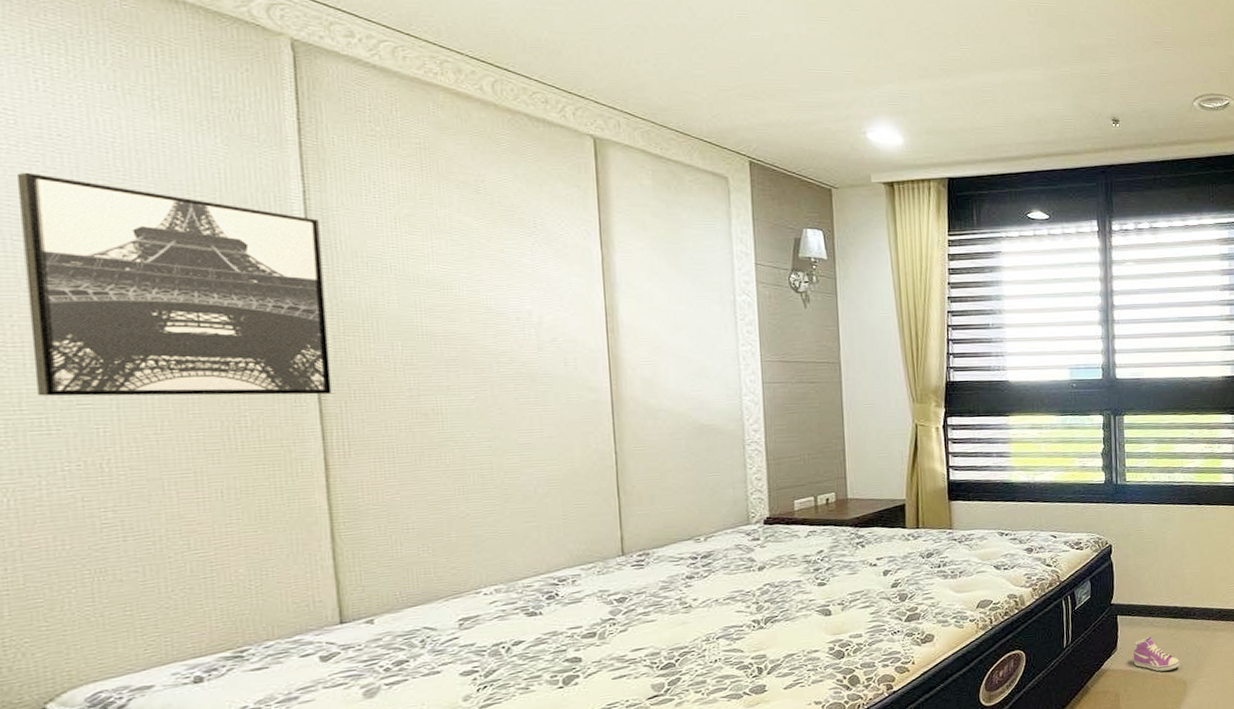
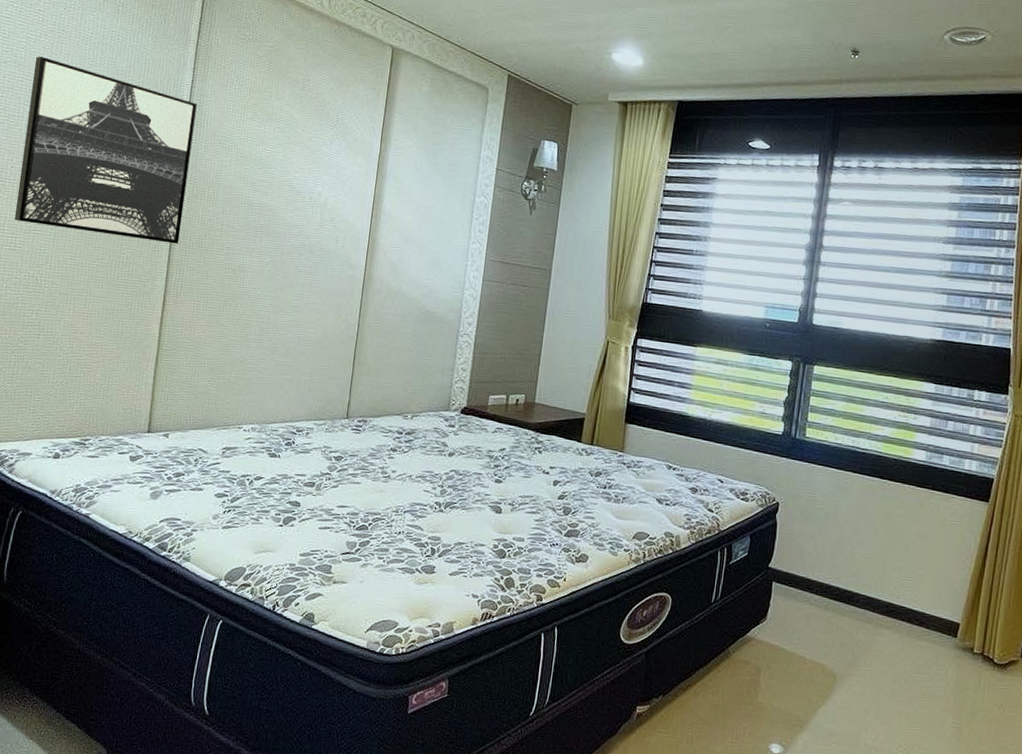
sneaker: present [1133,636,1181,672] -> none [782,613,834,658]

